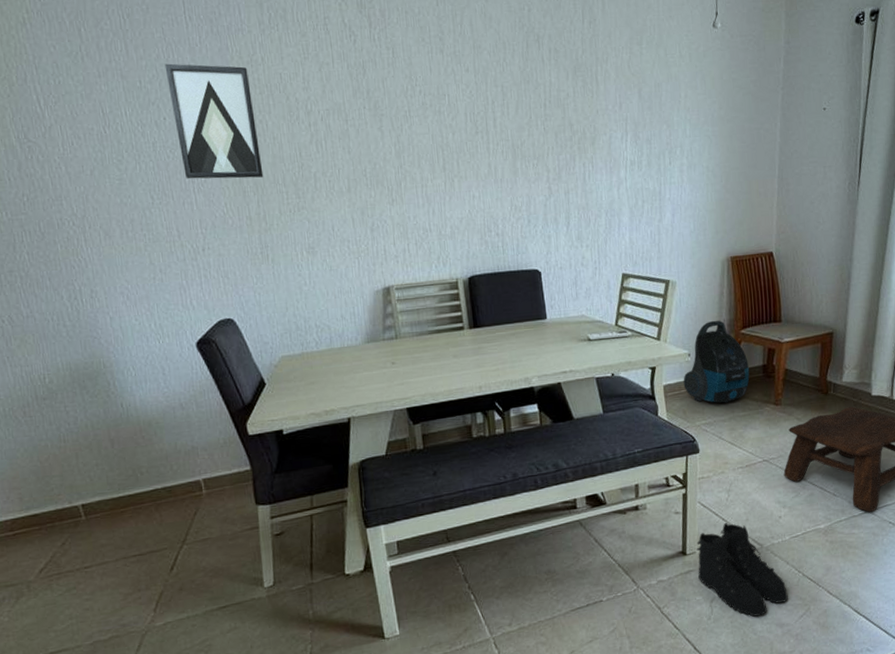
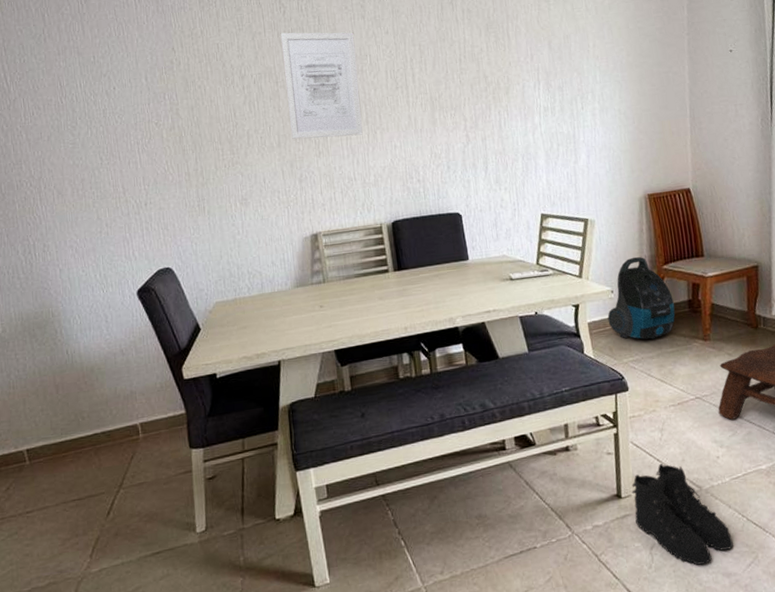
wall art: present [164,63,264,179] -> none [115,39,201,141]
wall art: none [350,64,439,185] -> present [280,32,363,139]

